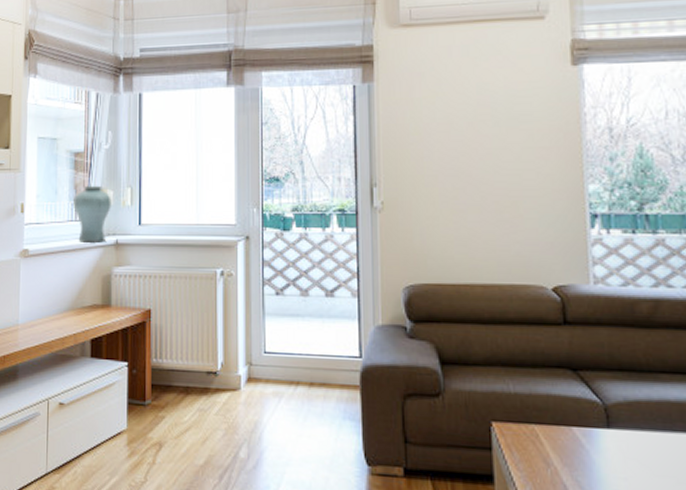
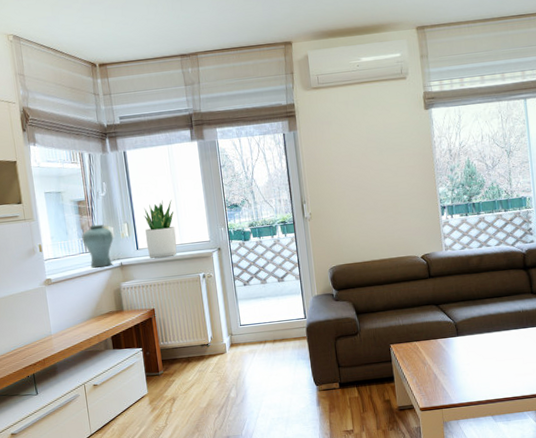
planter: none [152,162,192,240] -> present [144,199,177,258]

